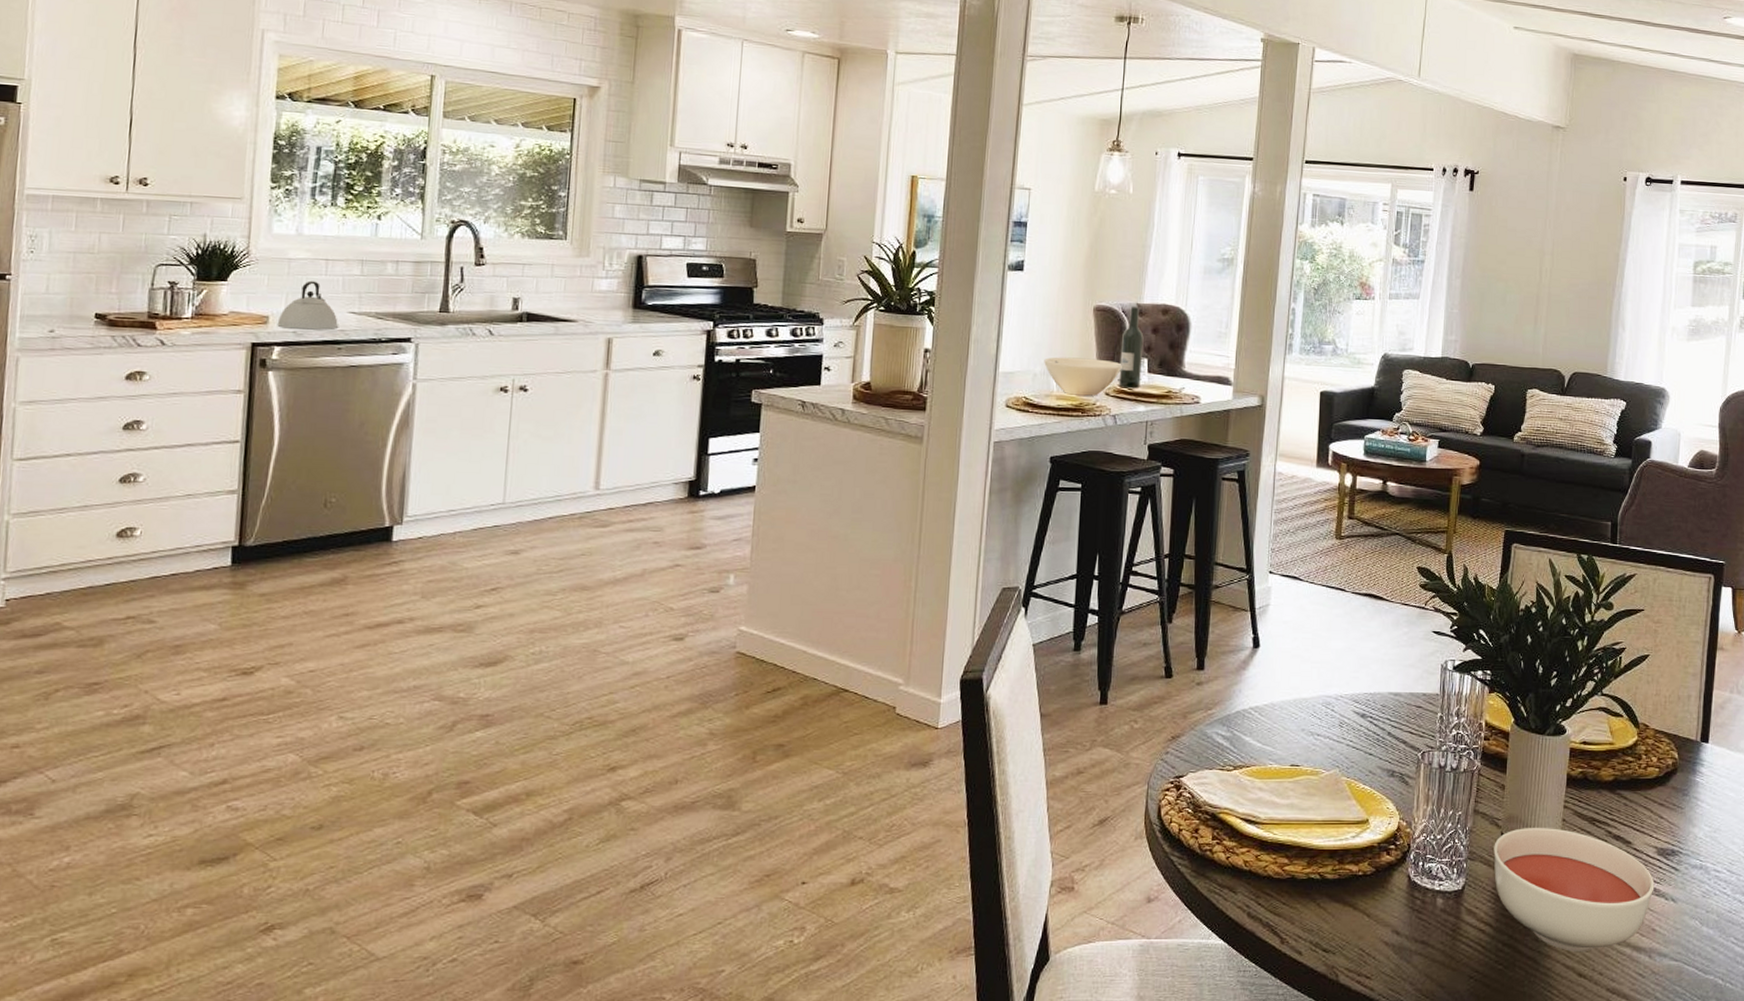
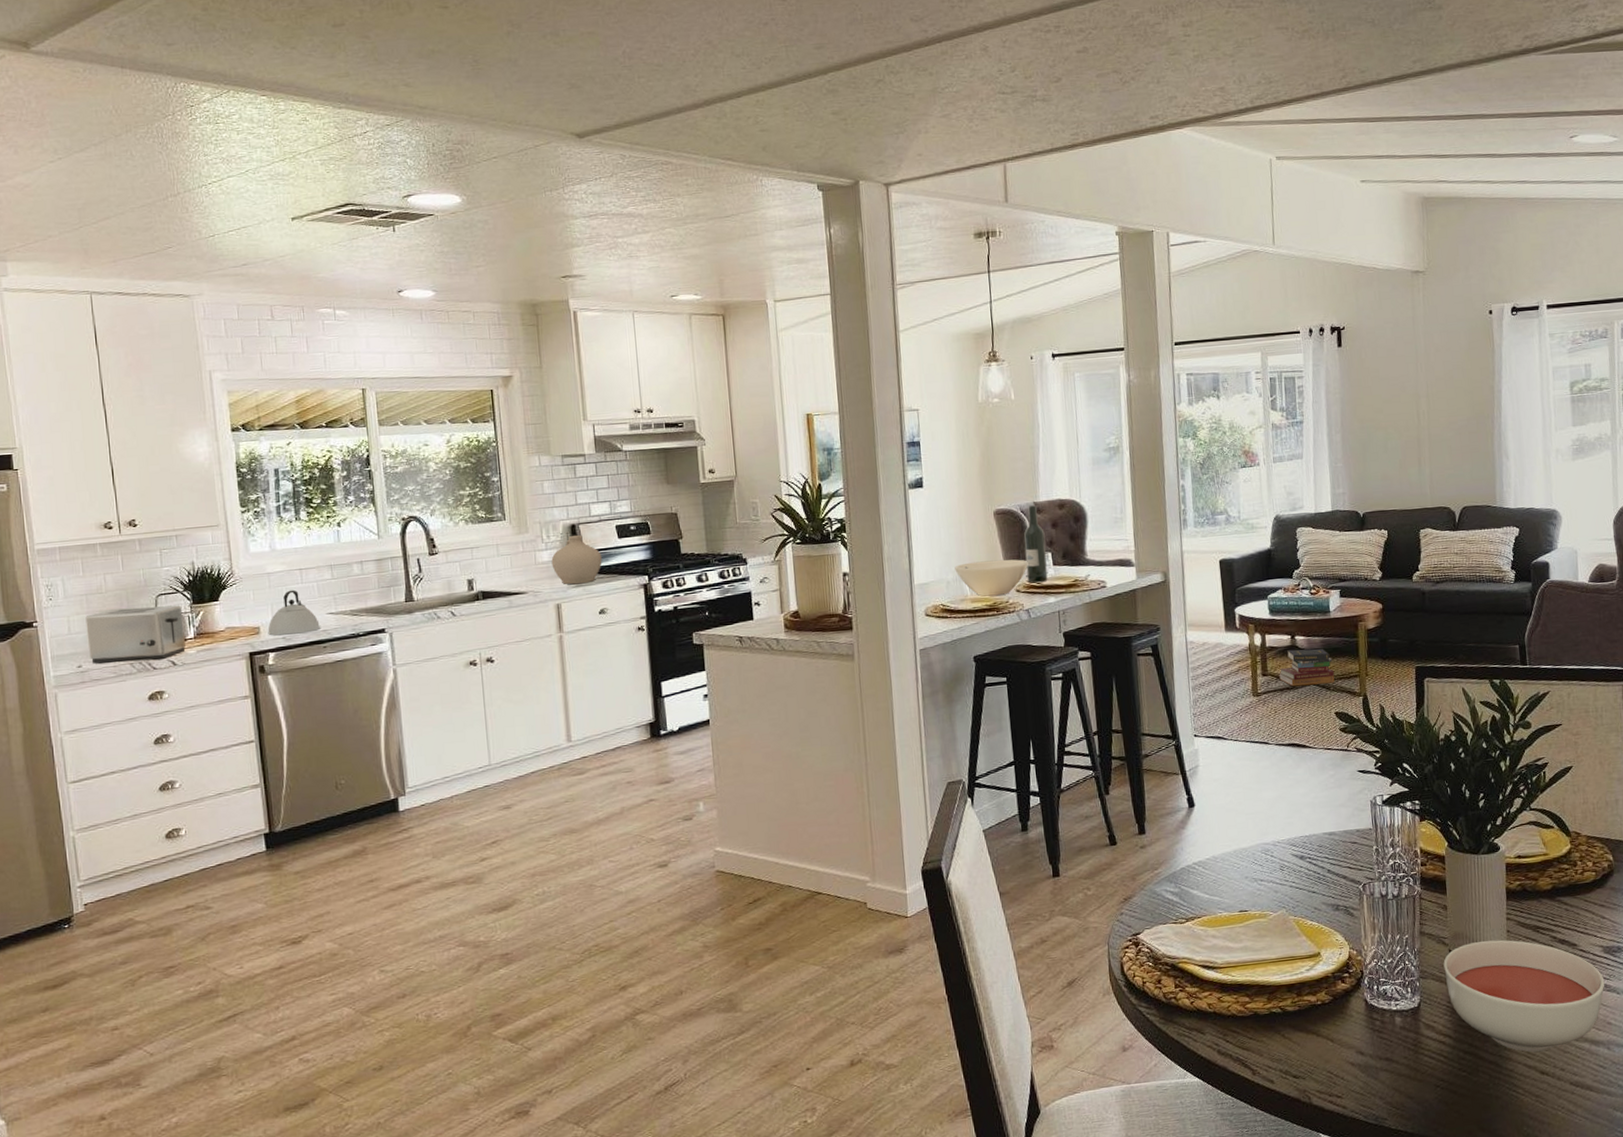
toaster: none [65,272,184,337] -> present [85,605,186,665]
ceramic jug: none [609,266,666,321] -> present [551,534,602,585]
books: none [1365,495,1422,536] -> present [1279,648,1335,687]

